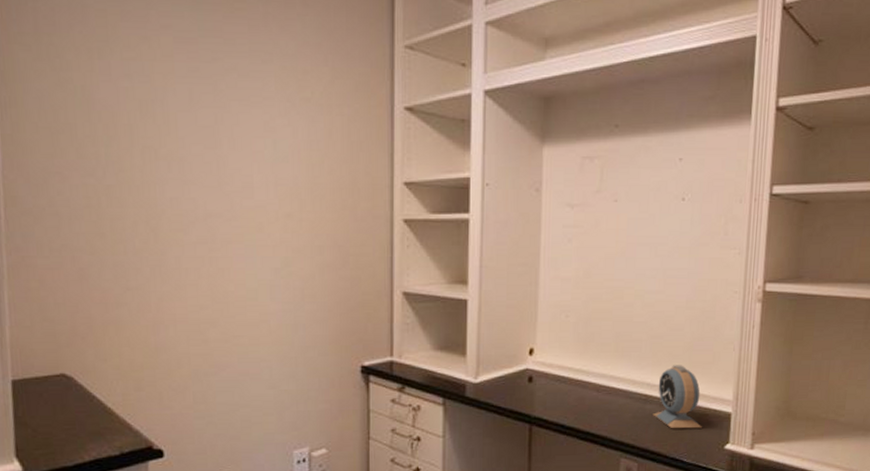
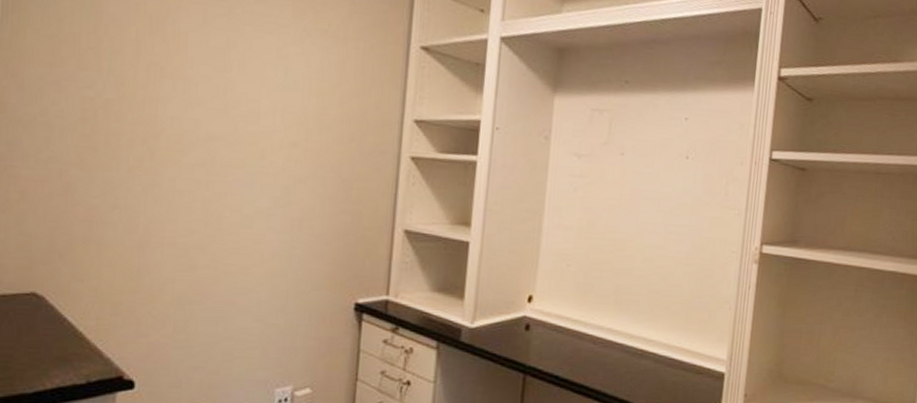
alarm clock: present [653,365,702,429] -> none [647,321,696,387]

